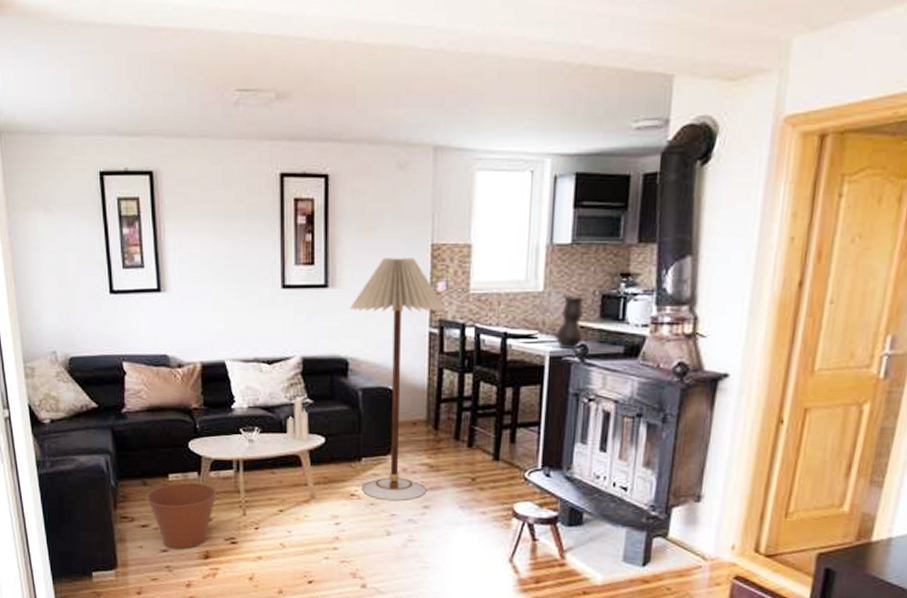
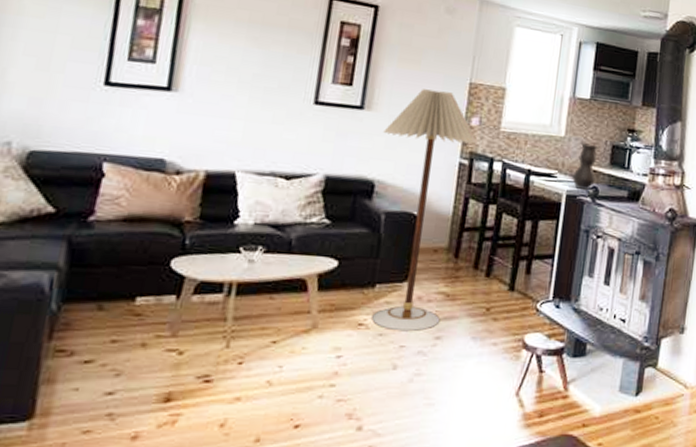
basket: present [145,482,217,550] -> none [96,307,198,391]
candle: present [286,396,309,441] -> none [294,215,323,264]

